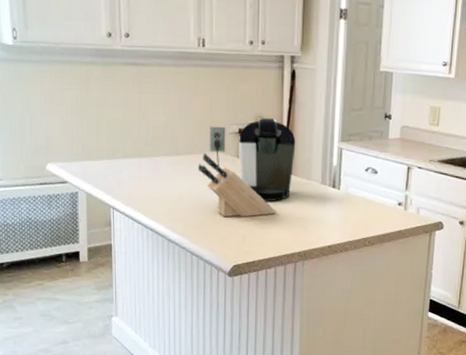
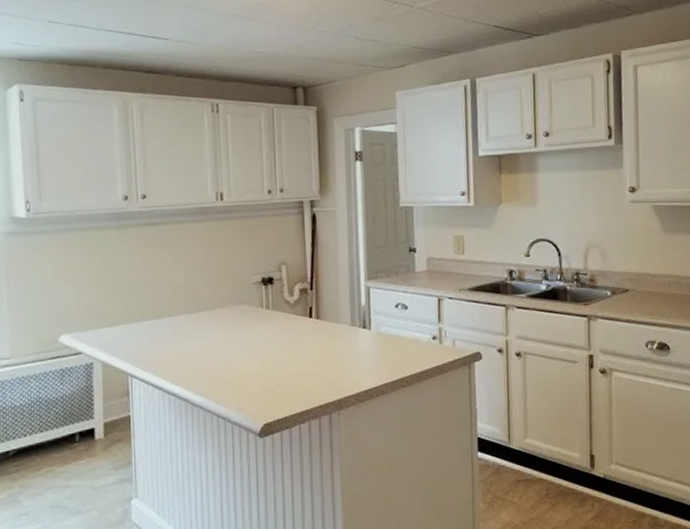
knife block: present [197,152,276,217] -> none [221,306,306,372]
coffee maker: present [209,117,296,202] -> none [231,263,322,350]

